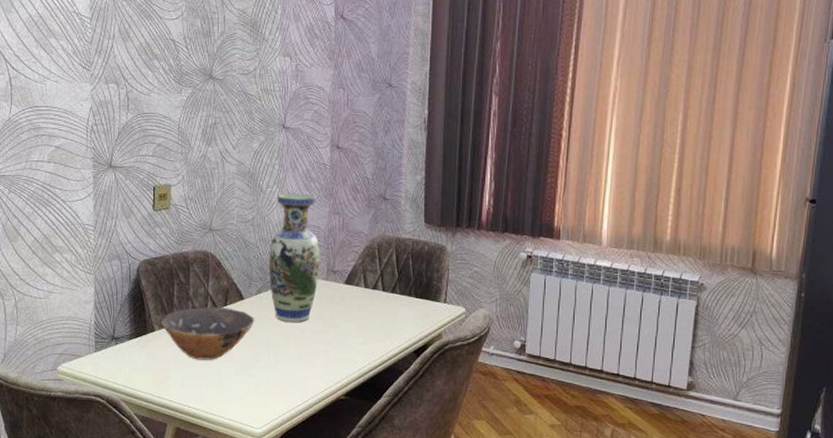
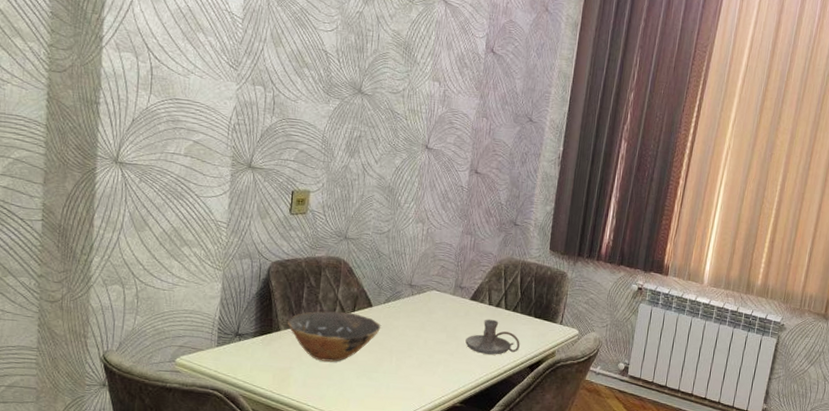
vase: present [268,194,320,323] -> none [398,210,451,333]
candle holder: none [344,303,402,341] -> present [465,319,520,355]

